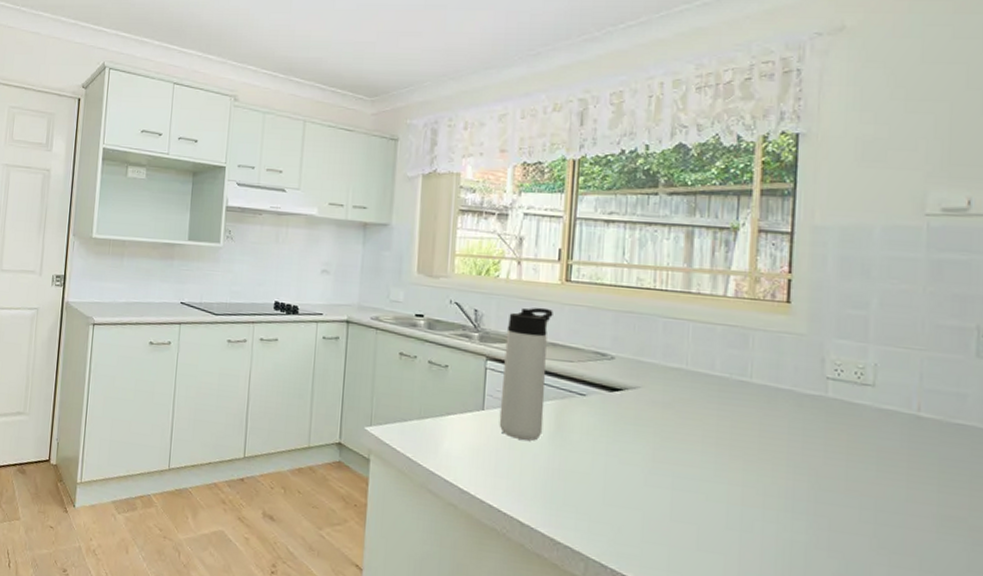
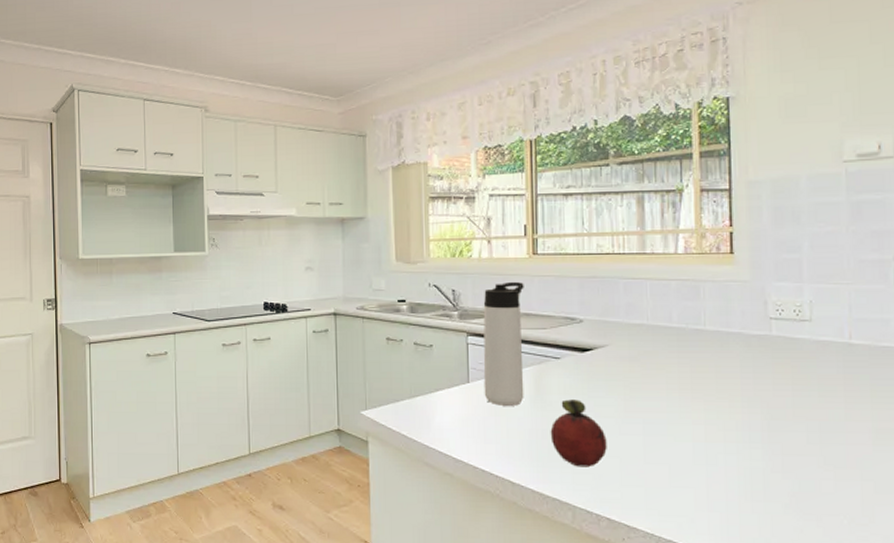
fruit: none [567,440,630,517] -> present [550,399,607,468]

